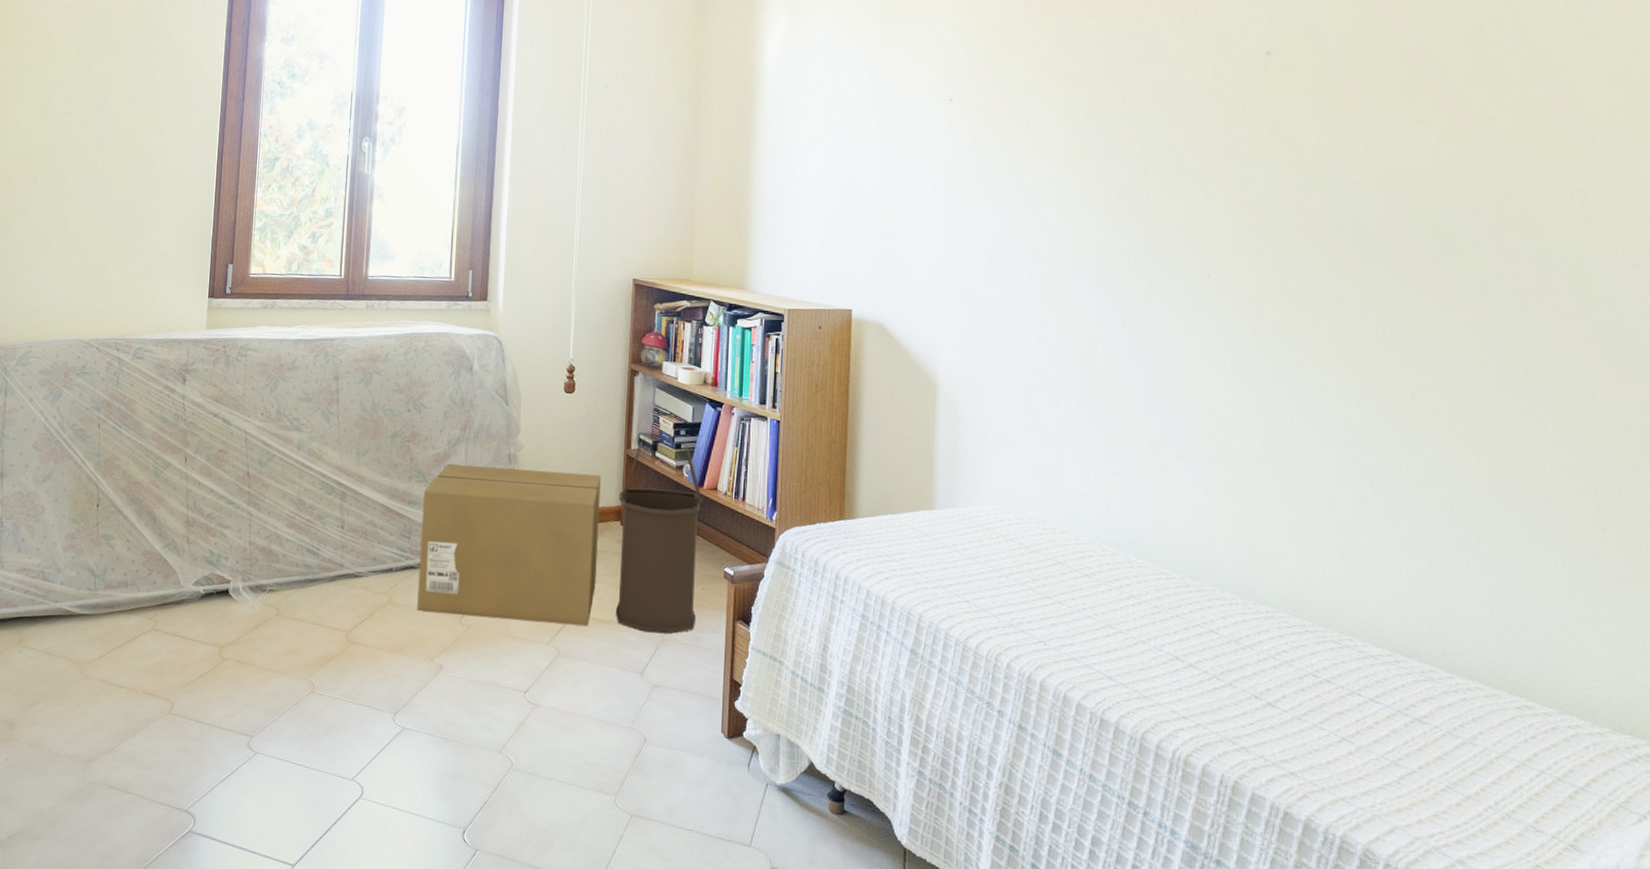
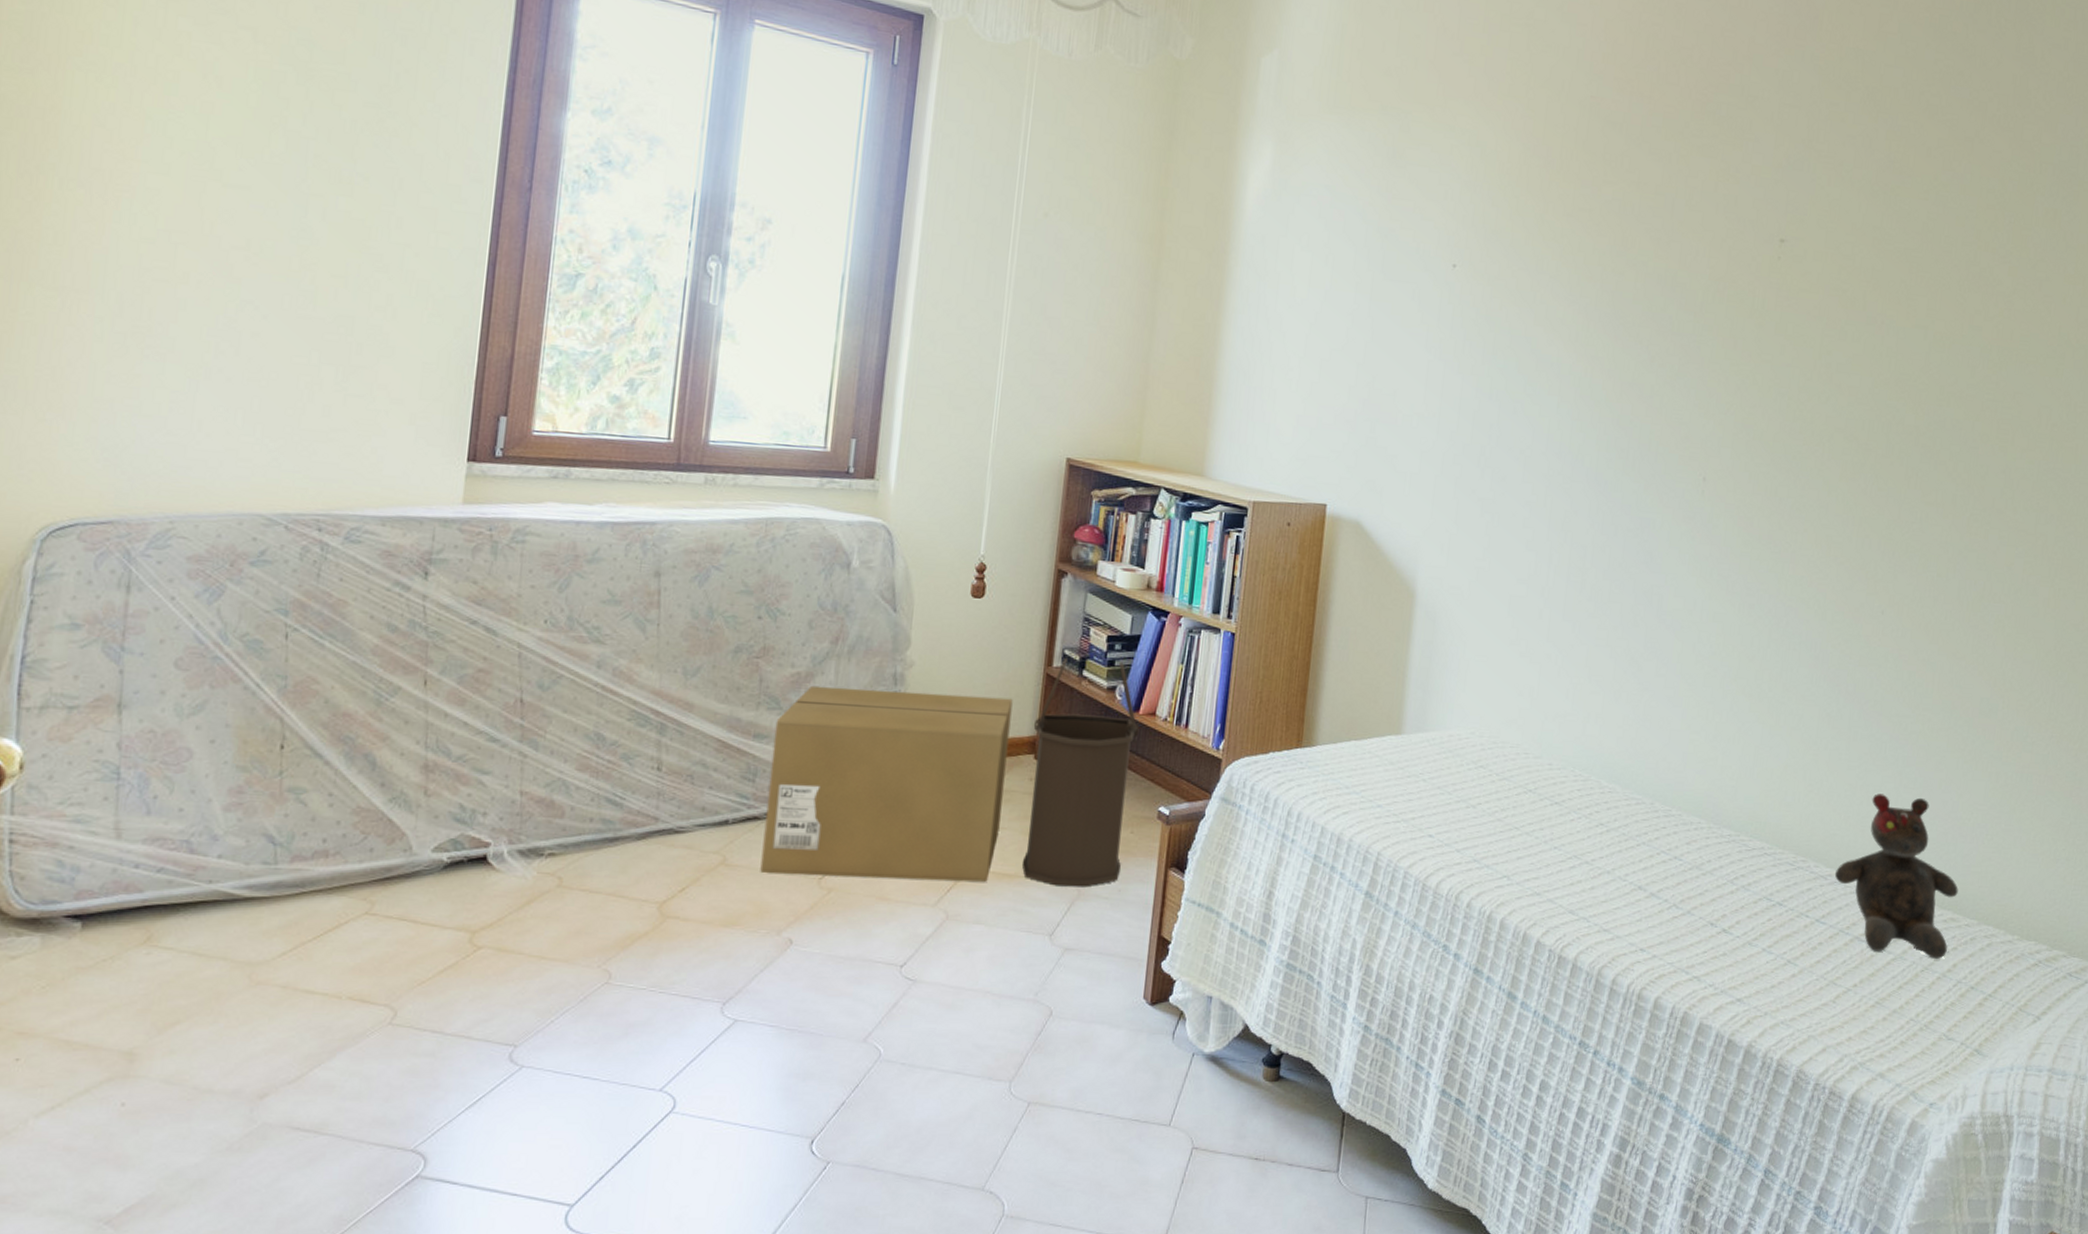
teddy bear: none [1385,576,1531,747] -> present [1834,793,1958,959]

